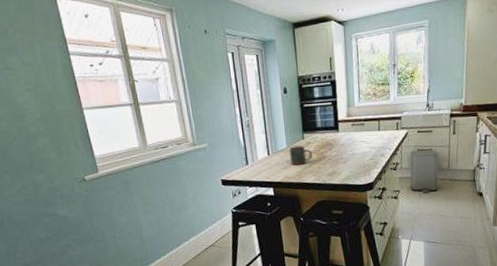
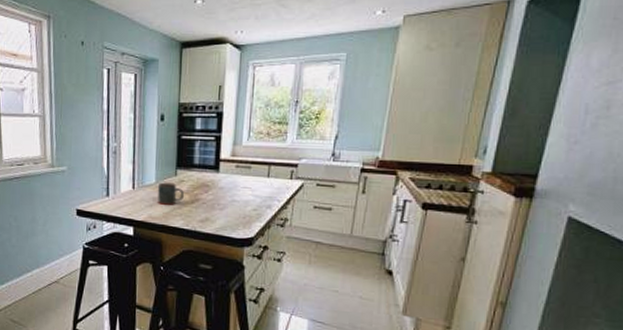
pedal bin: present [410,149,439,193] -> none [299,206,340,260]

